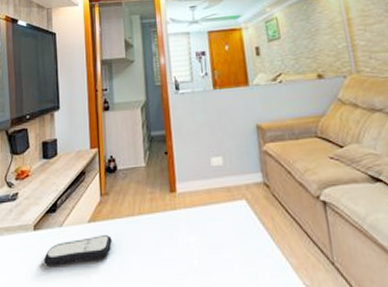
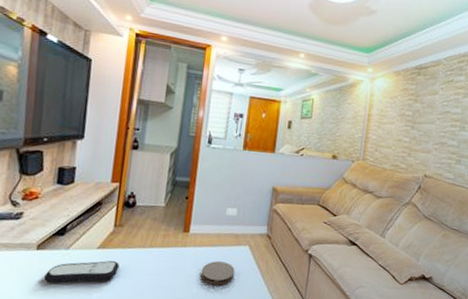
coaster: none [198,223,238,253] -> present [200,261,235,285]

